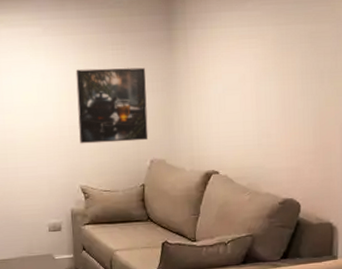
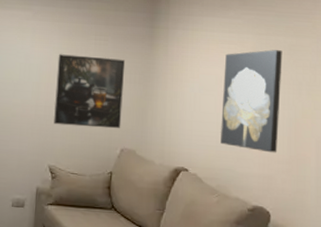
wall art: none [246,39,304,145] -> present [221,50,283,153]

